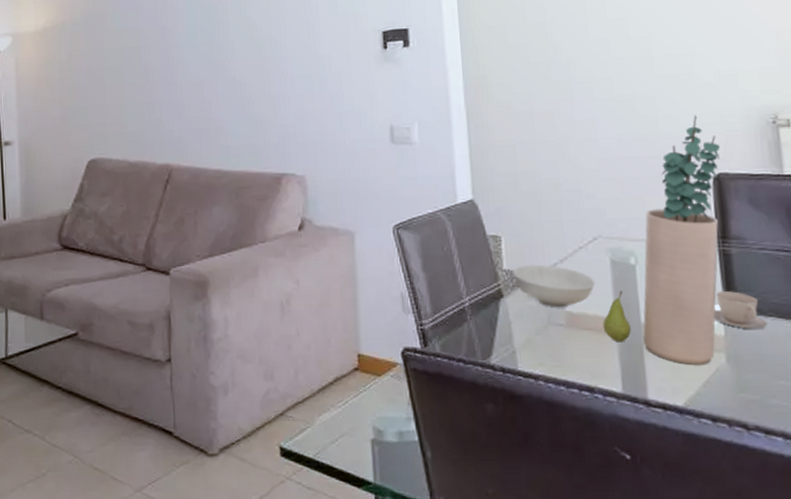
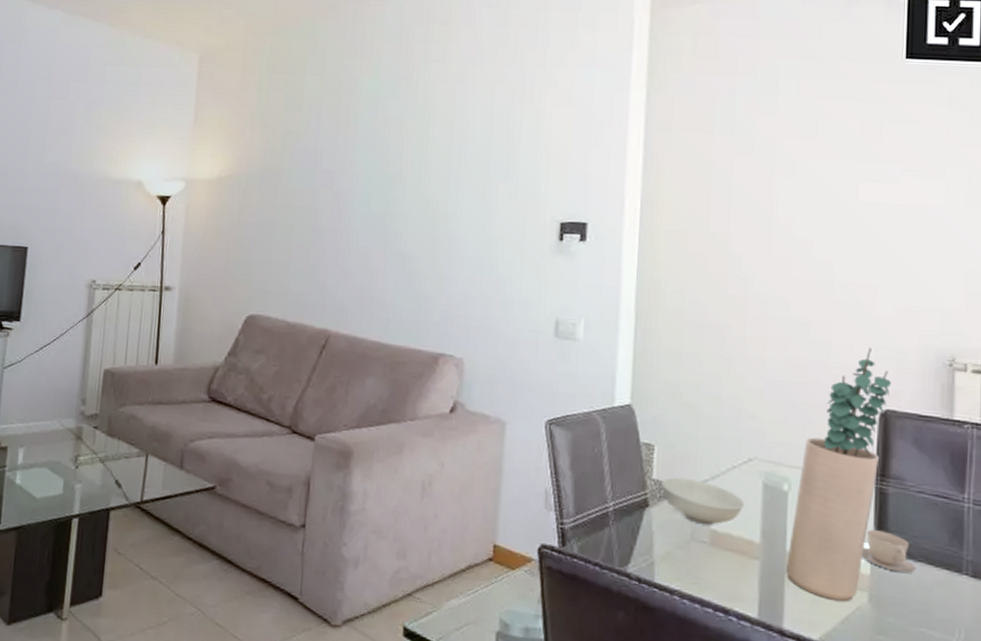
fruit: present [603,291,631,343] -> none [746,516,775,568]

